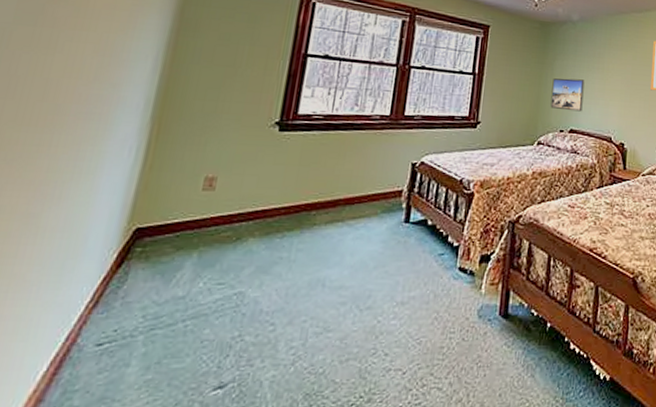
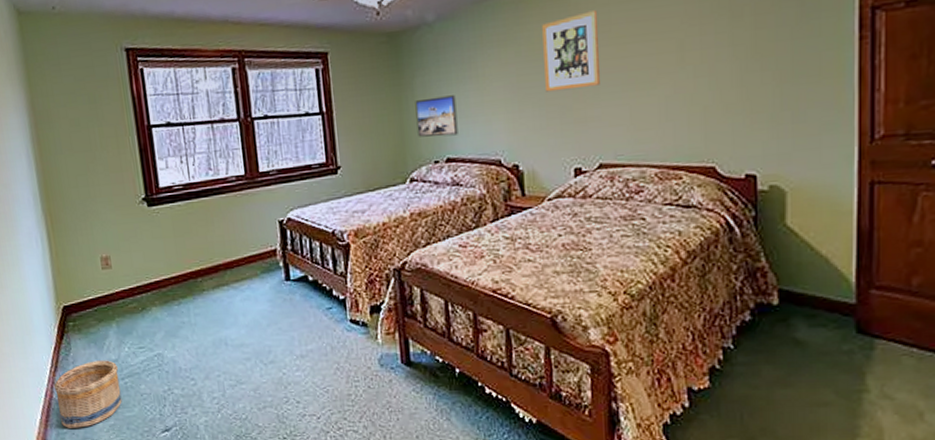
basket: none [75,296,183,384] -> present [54,360,122,428]

